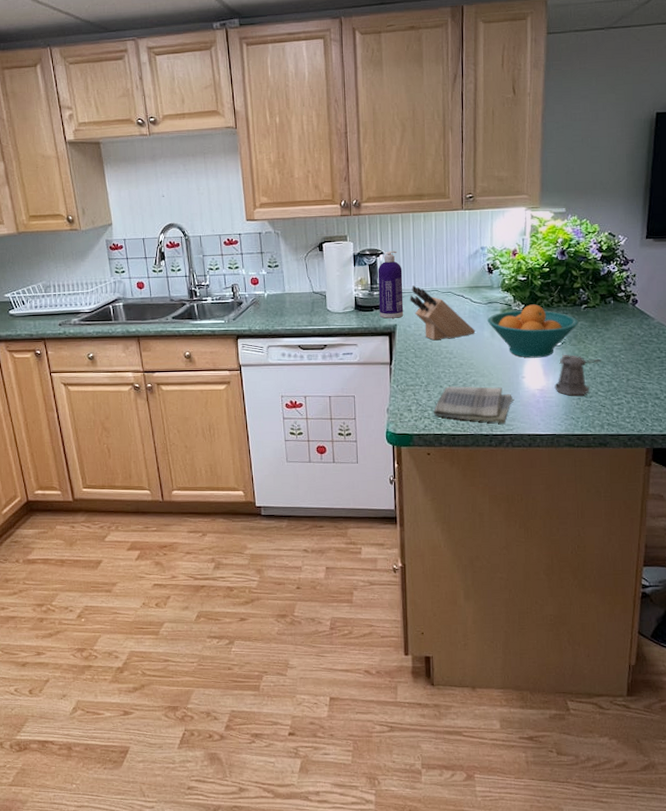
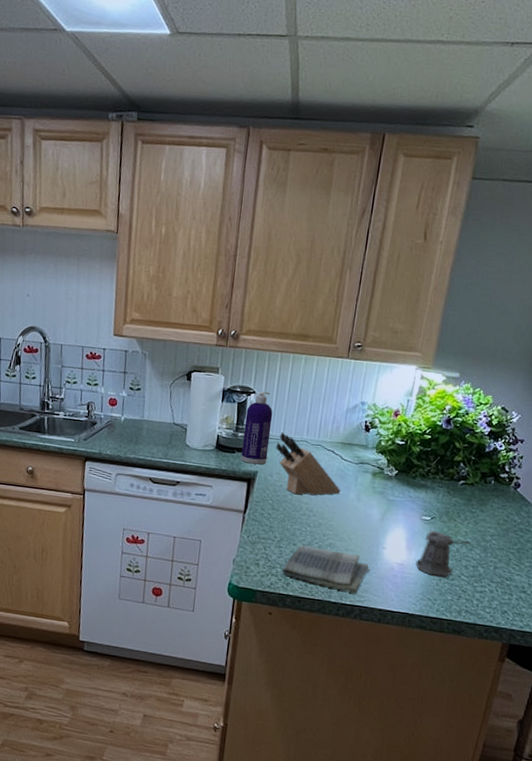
fruit bowl: present [487,304,579,358] -> none [355,471,453,531]

